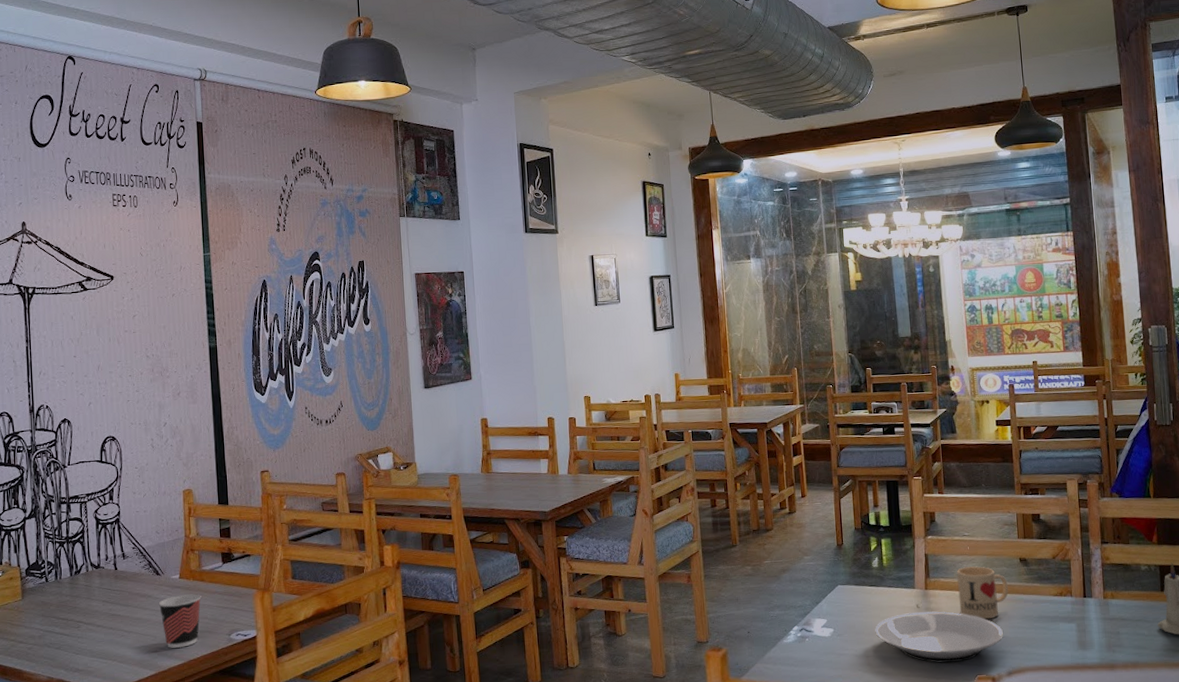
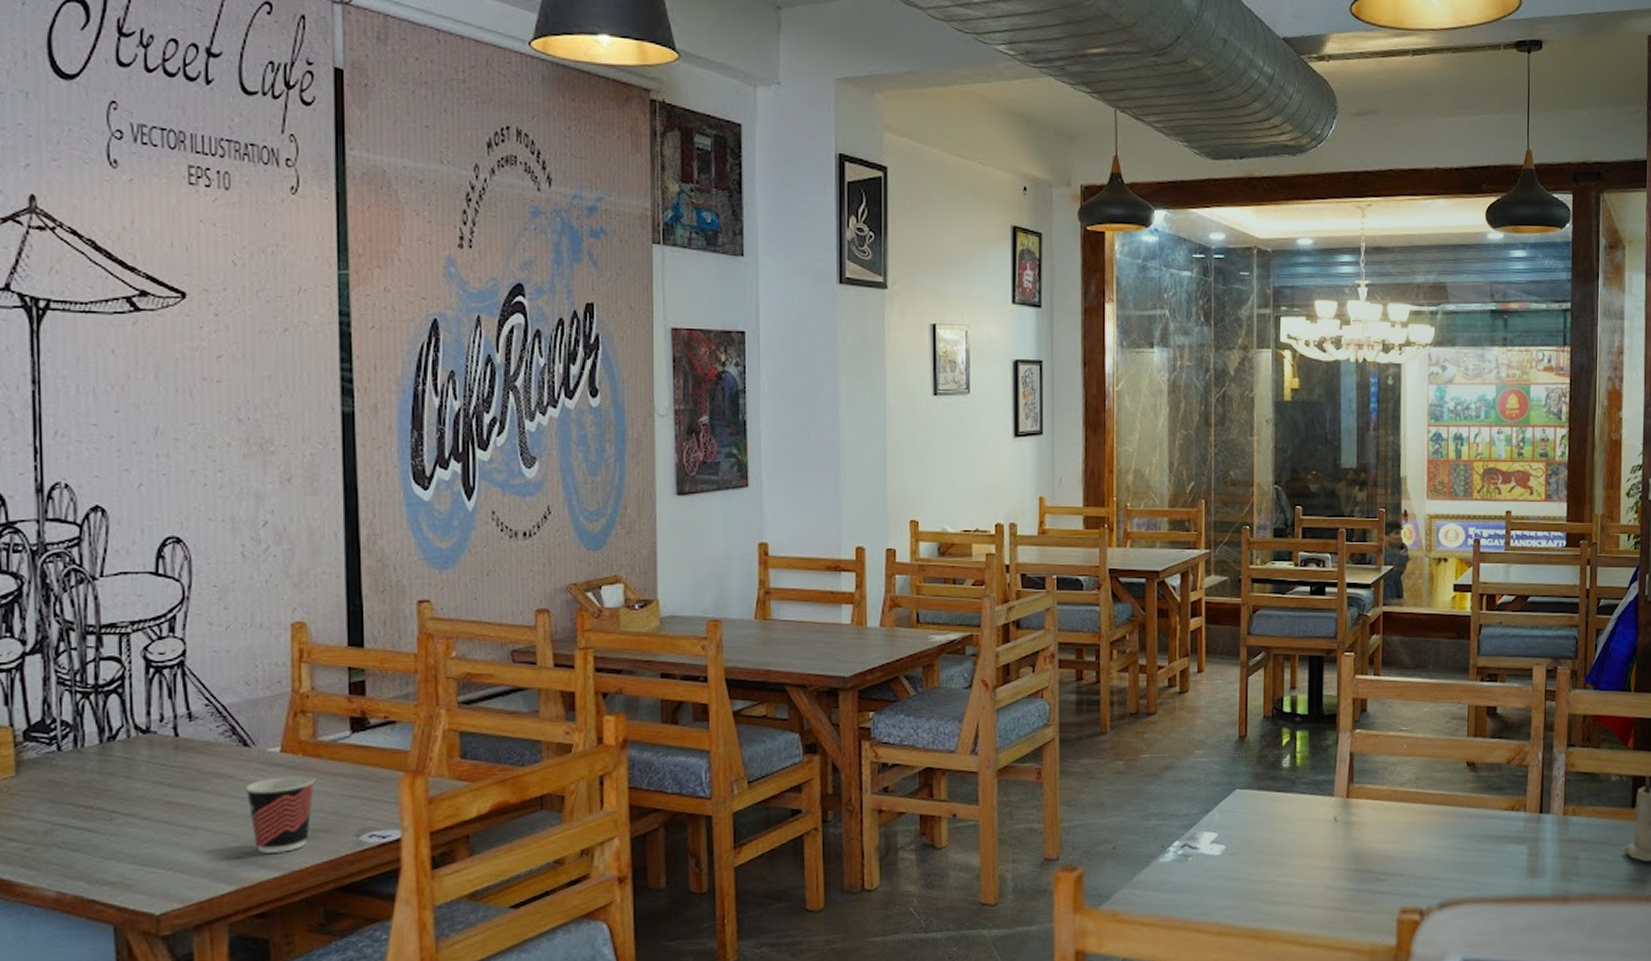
plate: present [875,611,1004,663] -> none [1279,826,1439,892]
mug: present [957,565,1008,620] -> none [1387,769,1450,838]

